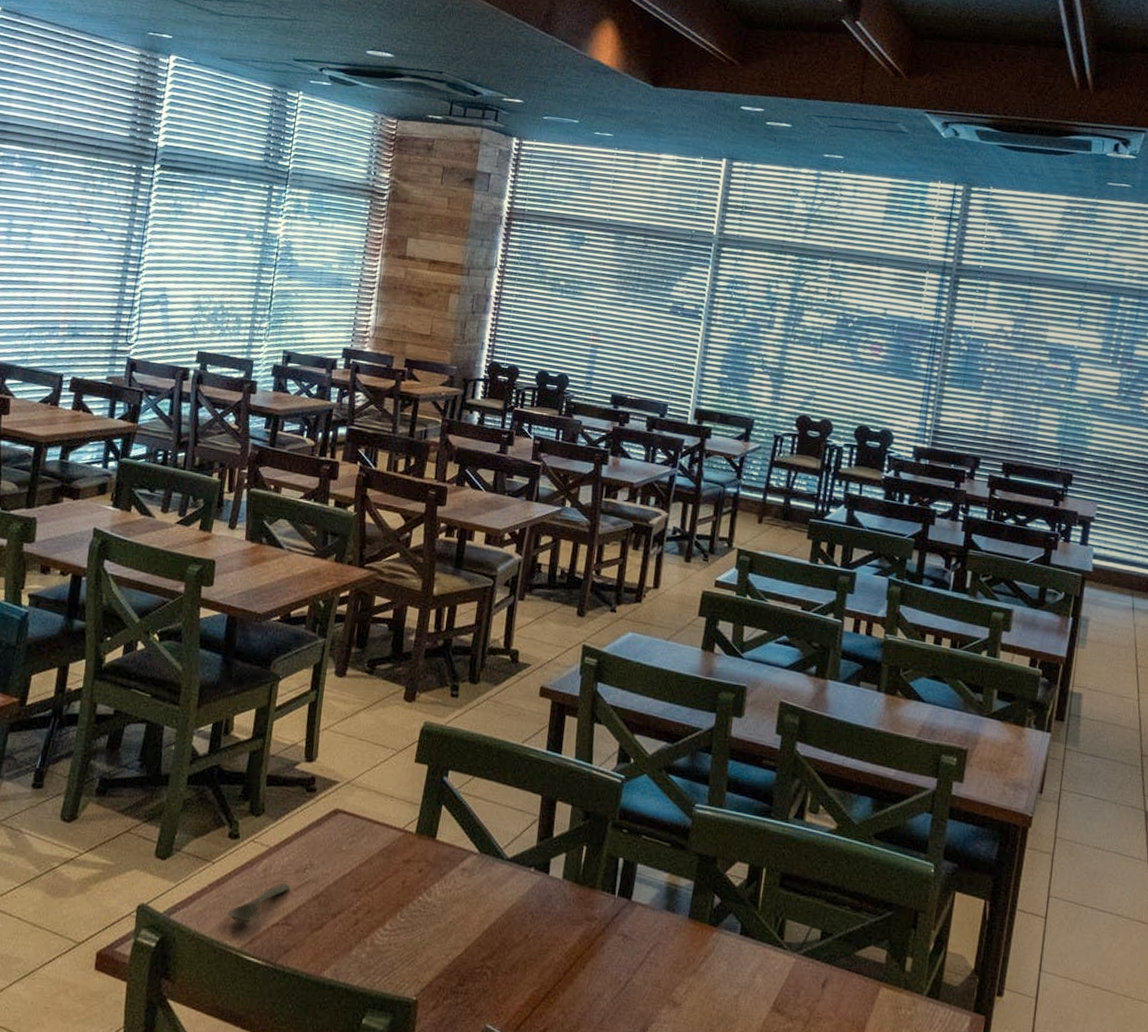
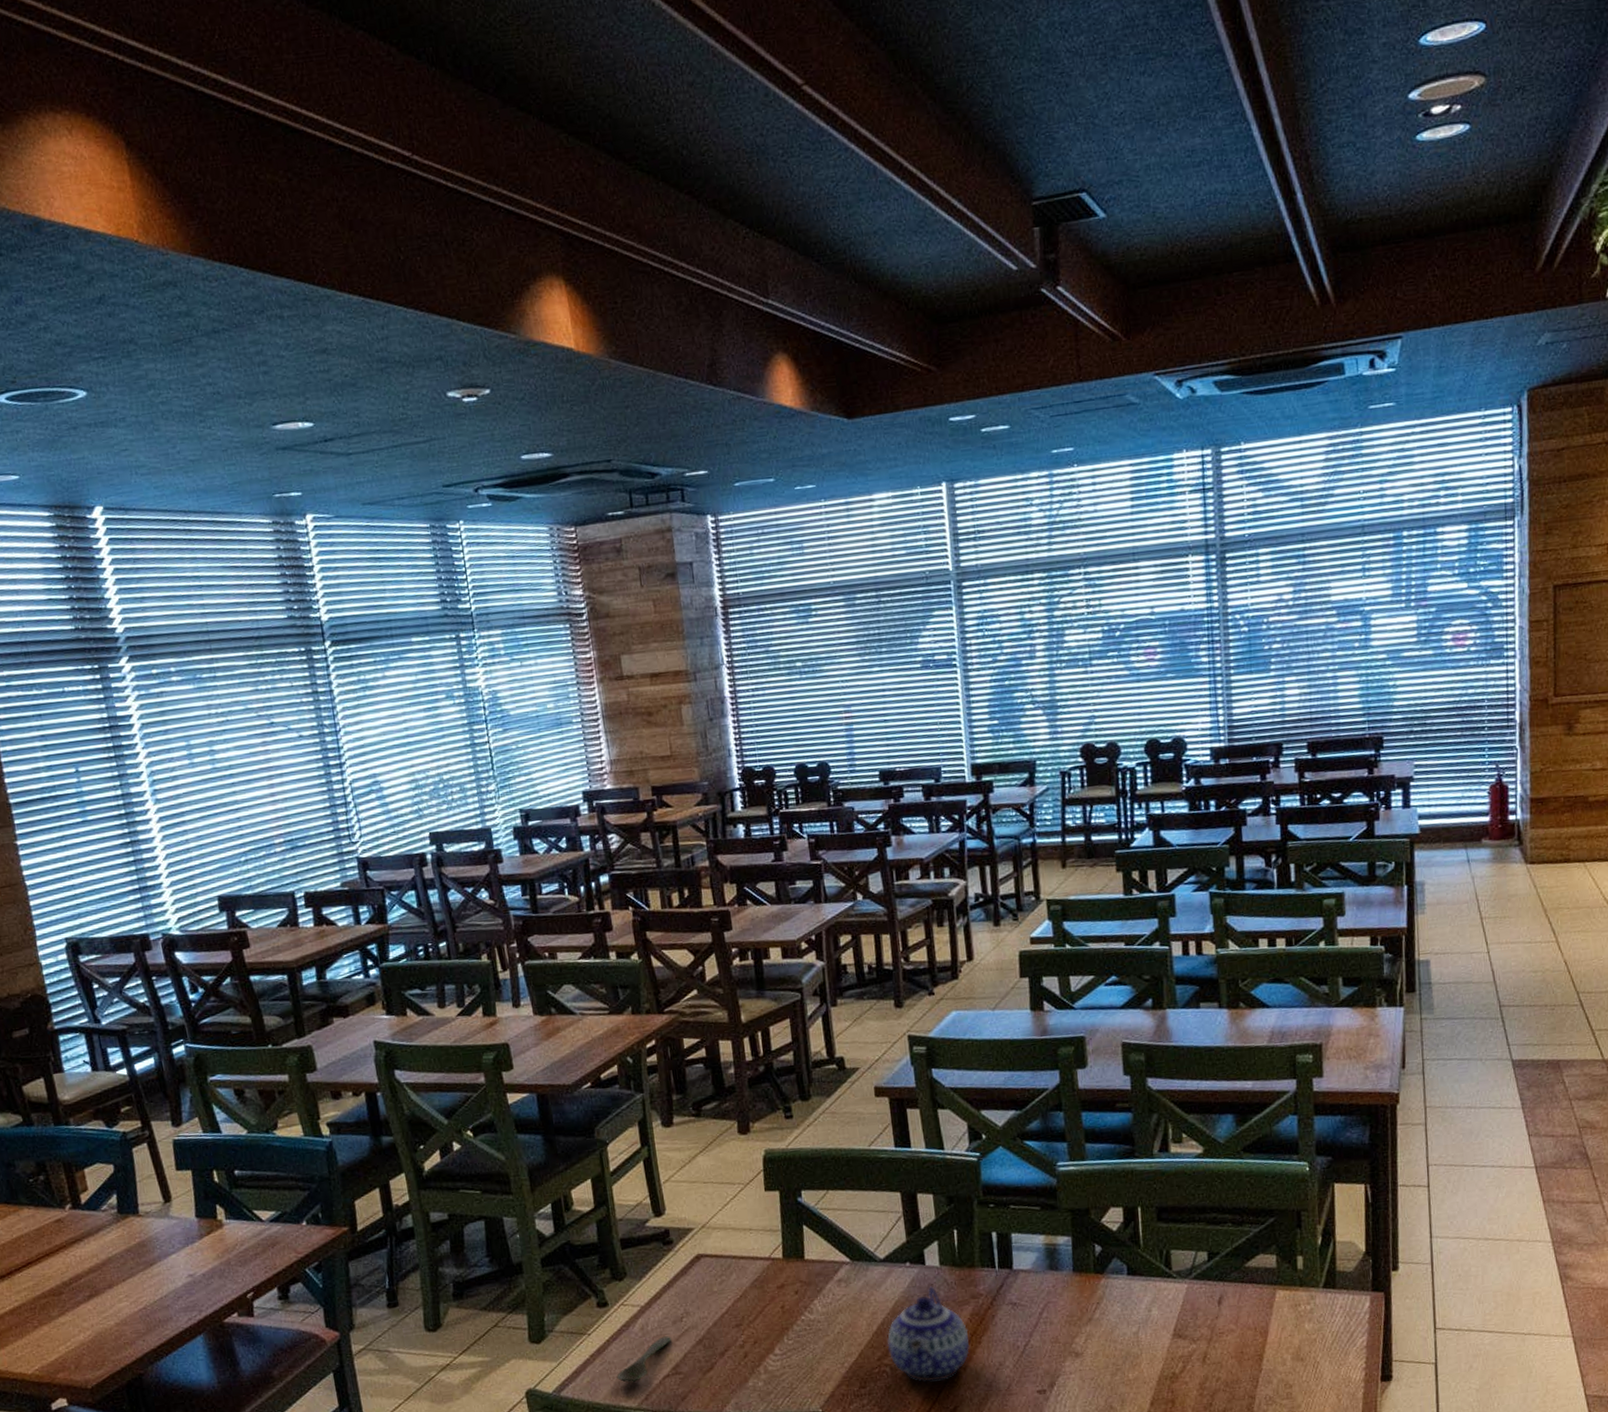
teapot: none [494,898,576,998] -> present [887,1286,970,1382]

